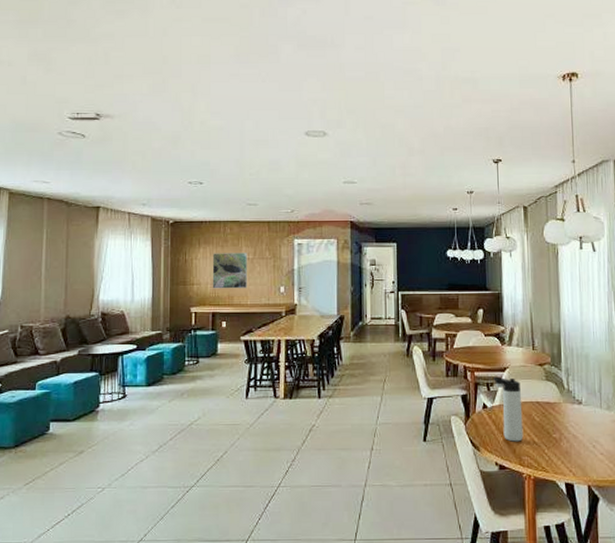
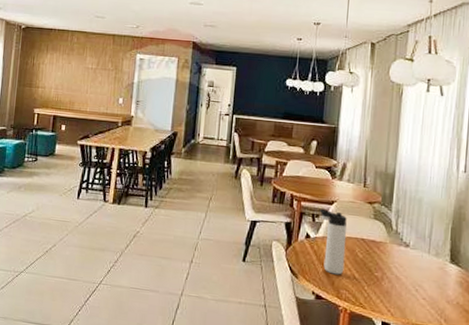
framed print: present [212,253,248,289] -> none [55,60,92,96]

